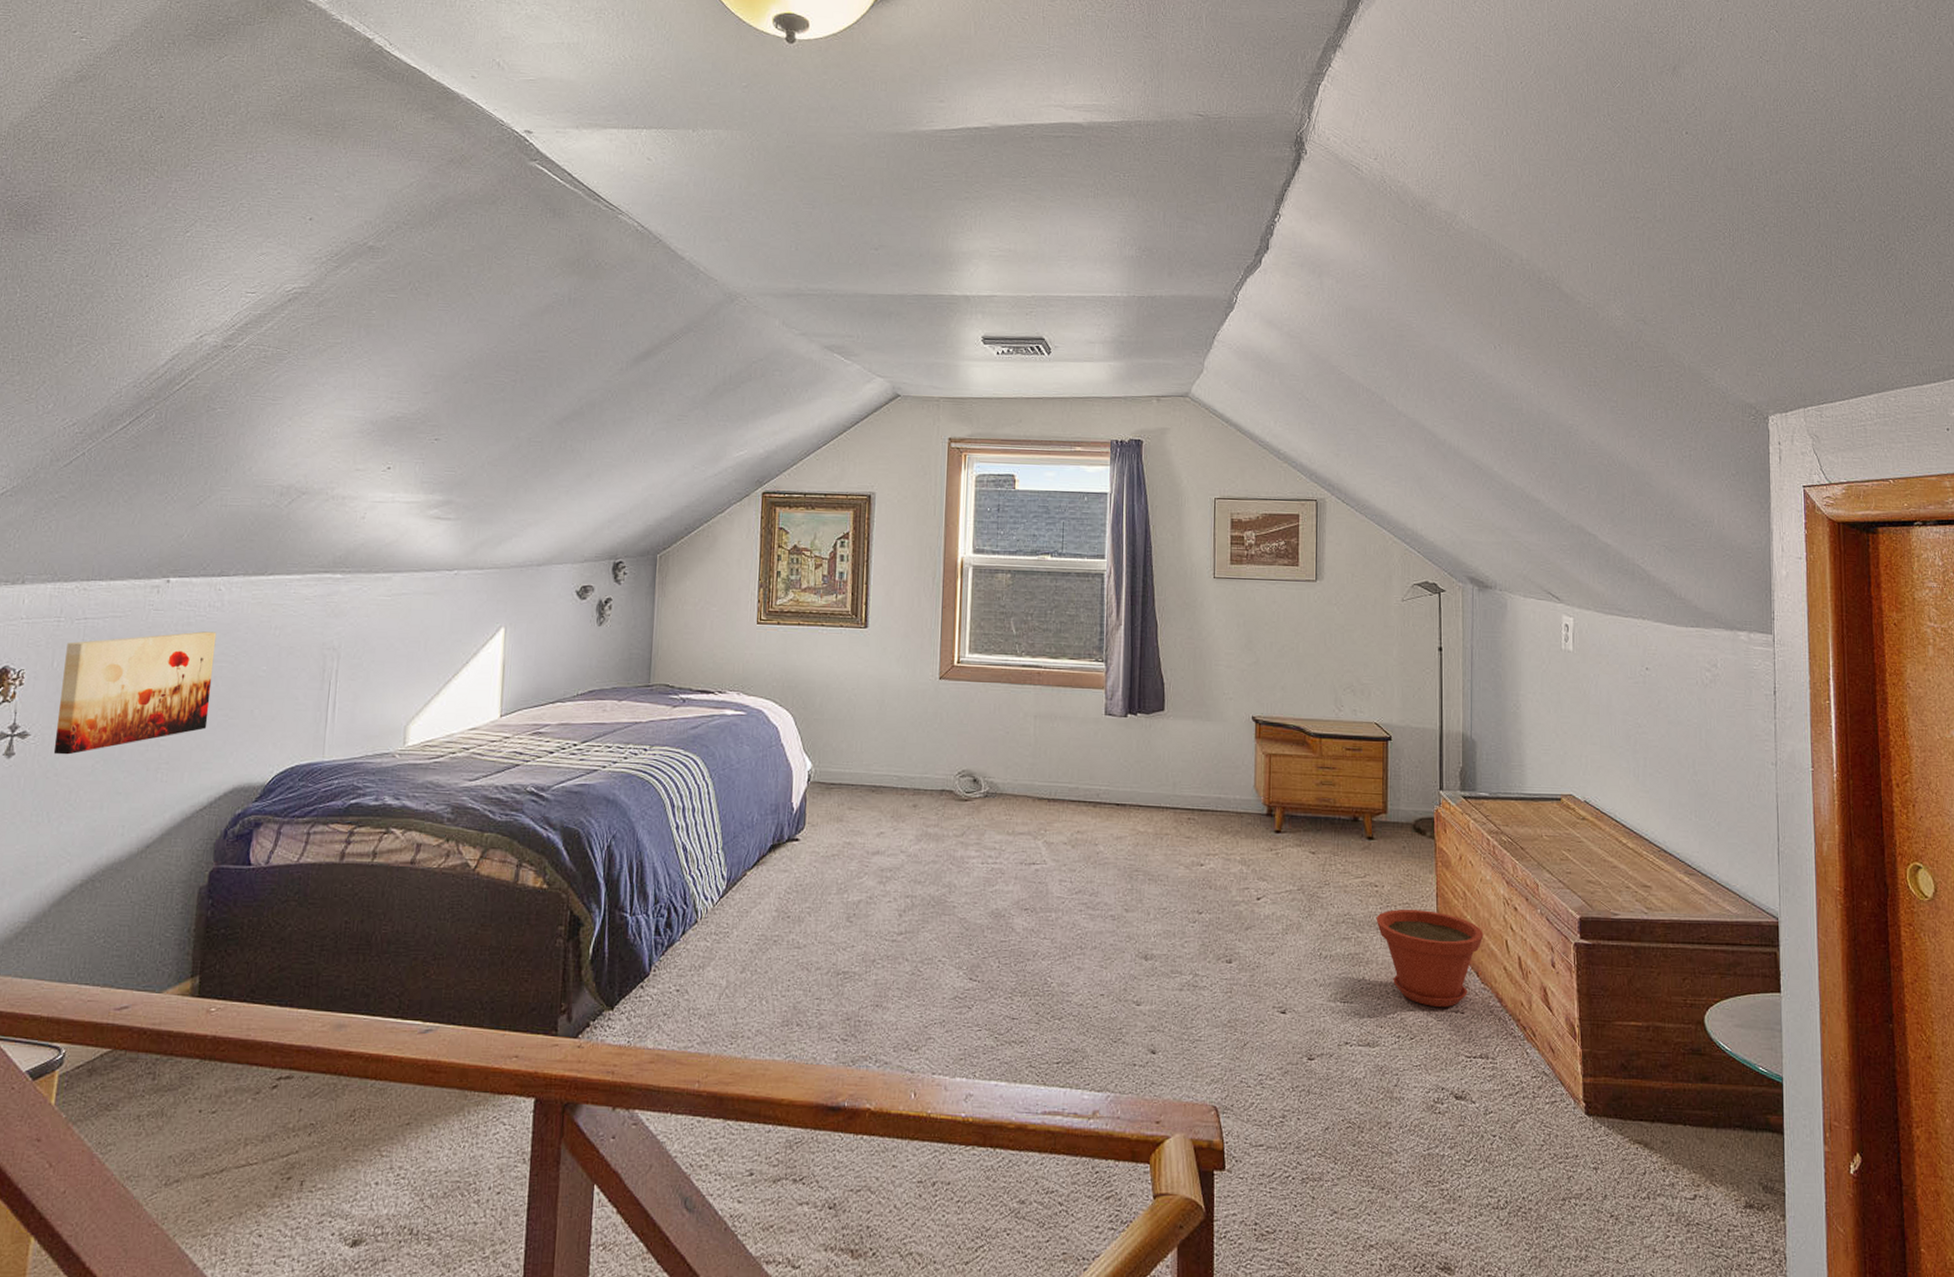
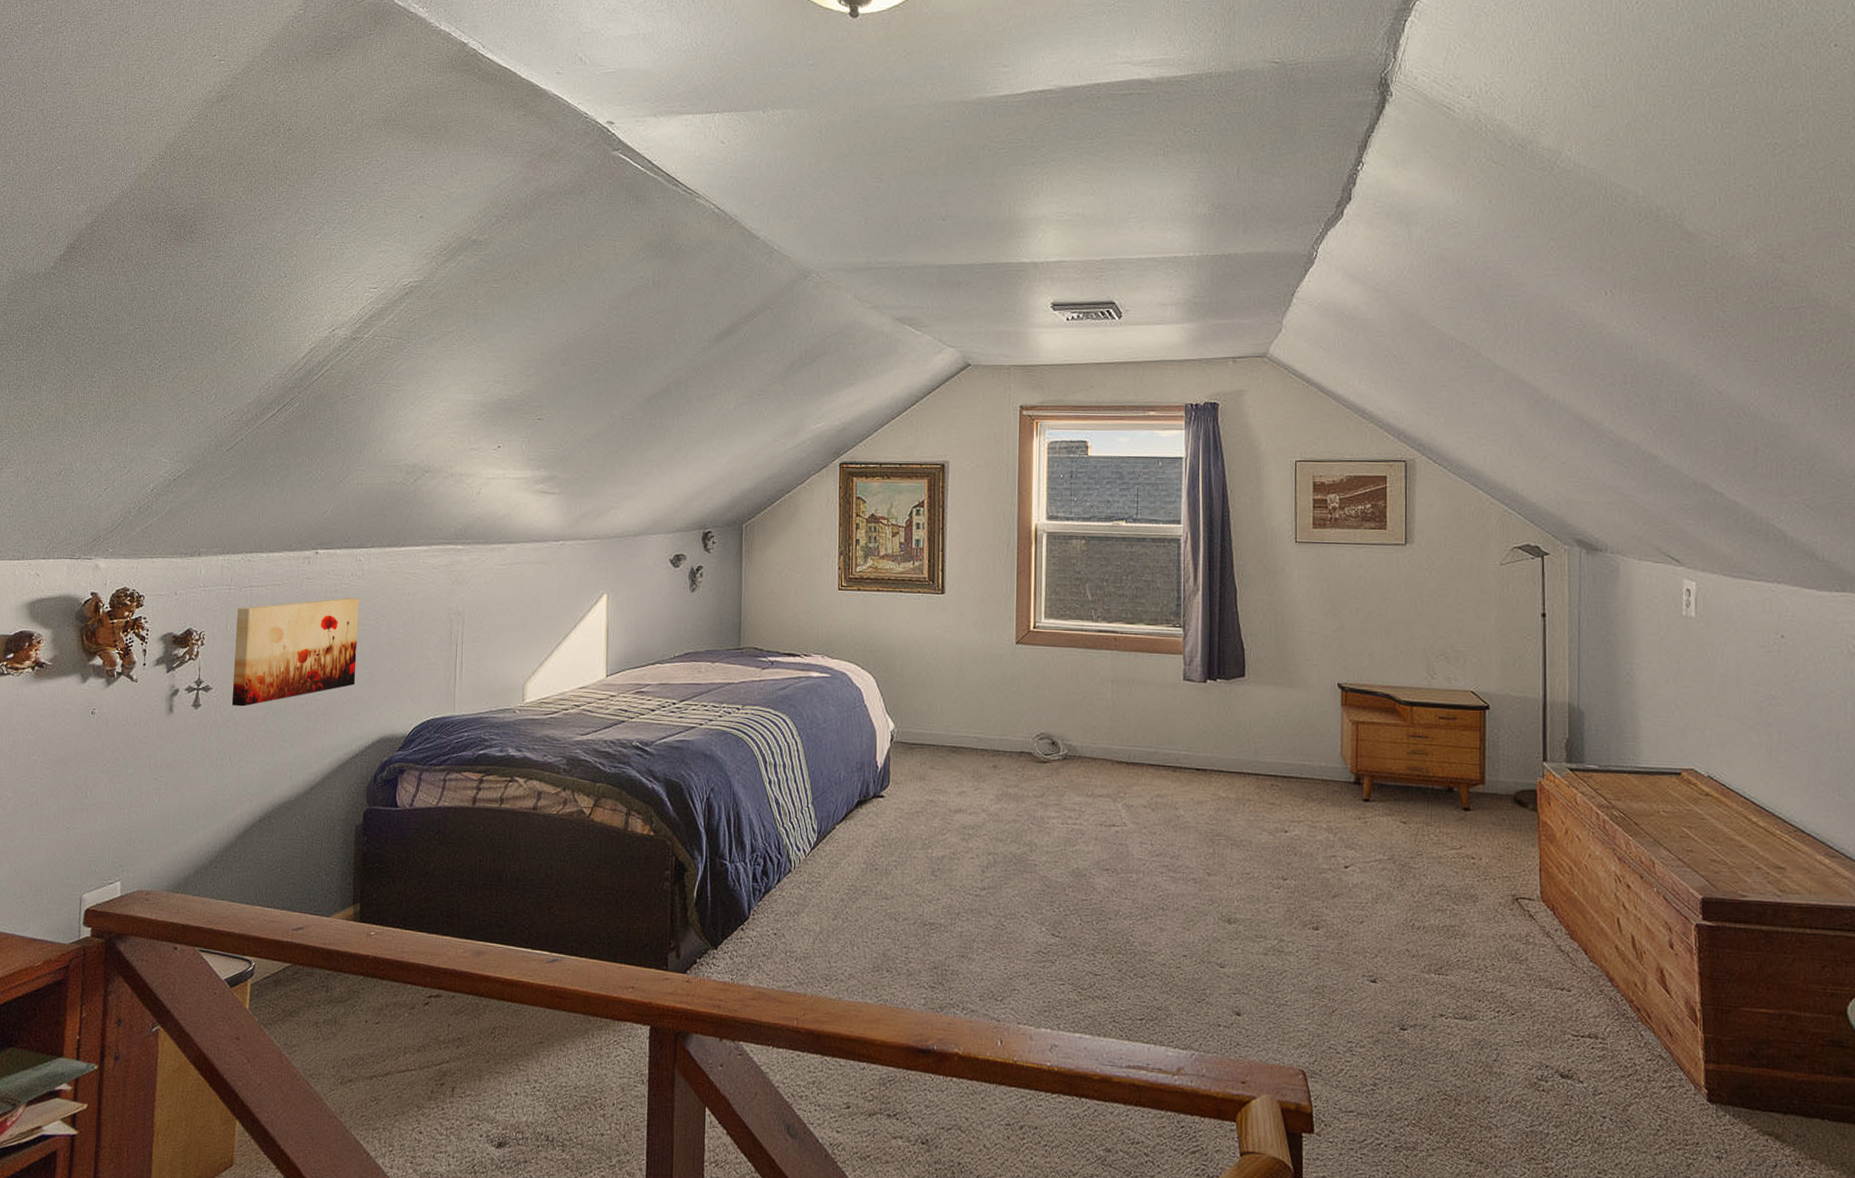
plant pot: present [1376,909,1484,1007] -> none [1473,882,1593,984]

